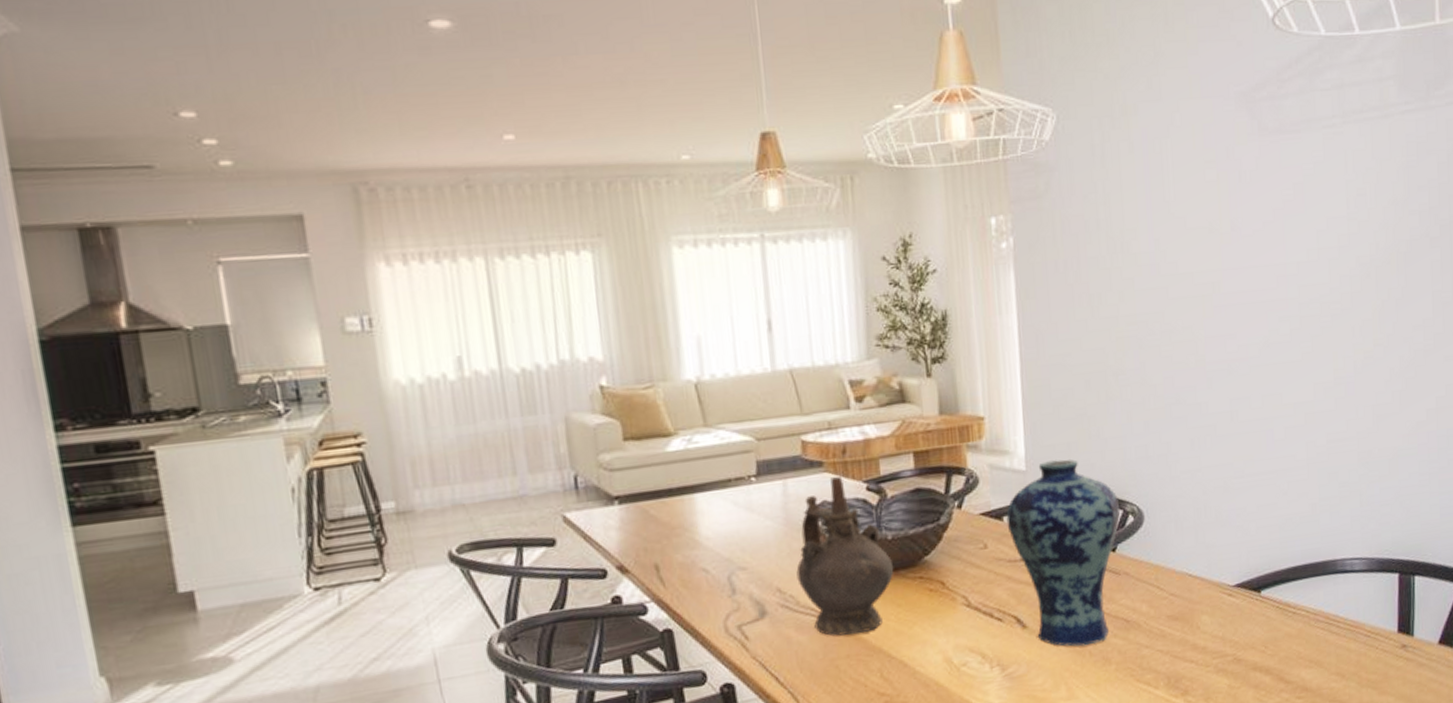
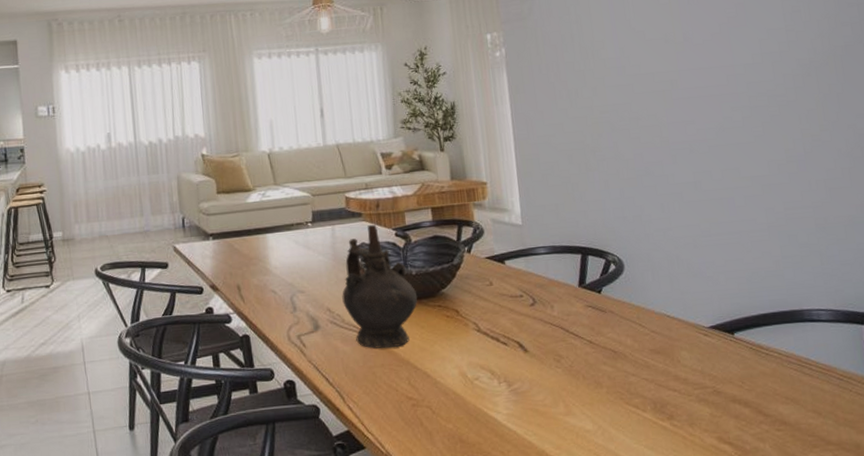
vase: present [1006,459,1120,647] -> none [507,217,603,371]

